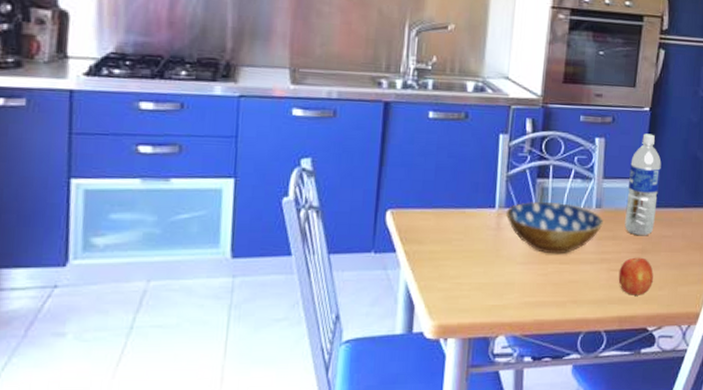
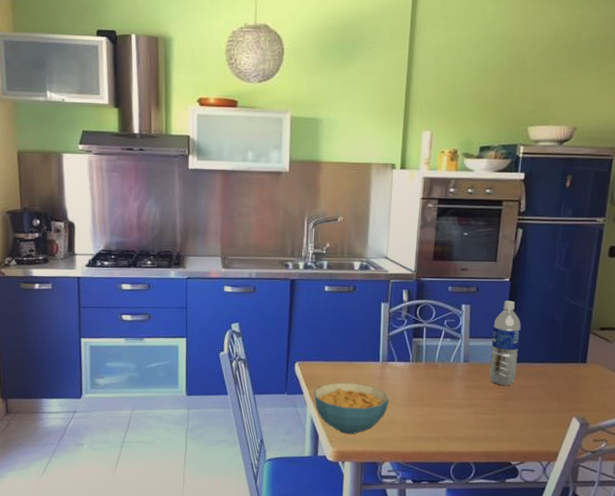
cereal bowl: none [410,235,506,303] -> present [314,382,389,435]
bowl: present [505,202,604,255] -> none [388,357,471,399]
fruit: present [618,257,653,295] -> none [484,403,516,435]

